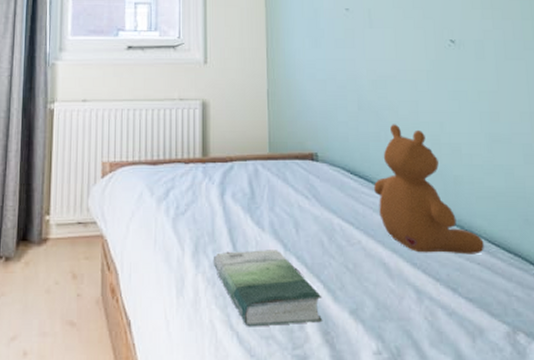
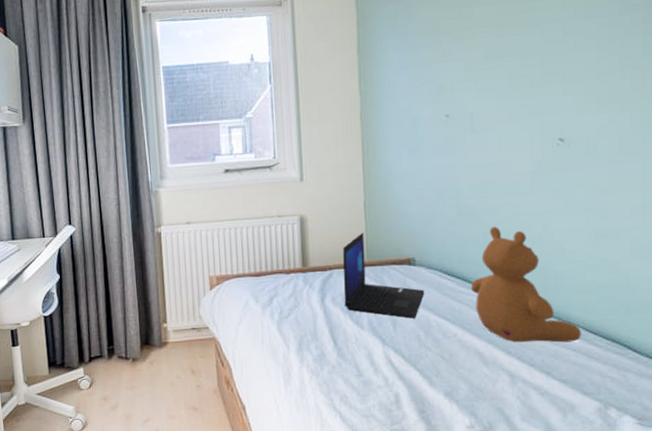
book: present [213,250,323,327] -> none [316,344,419,408]
laptop: none [244,122,328,221] -> present [342,232,425,318]

